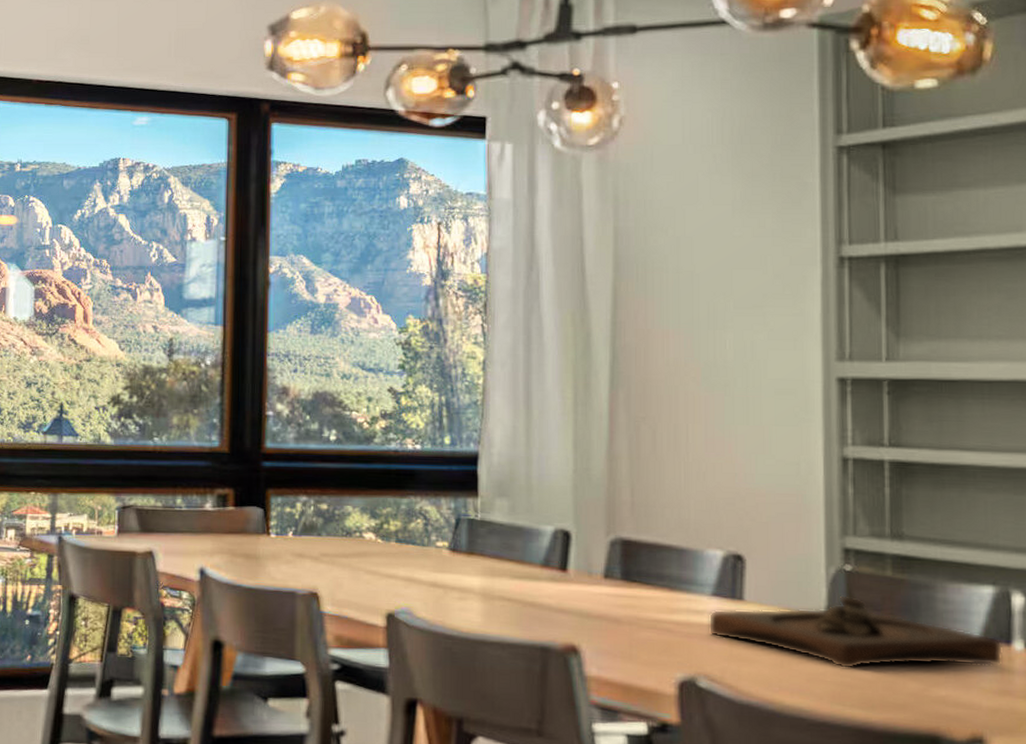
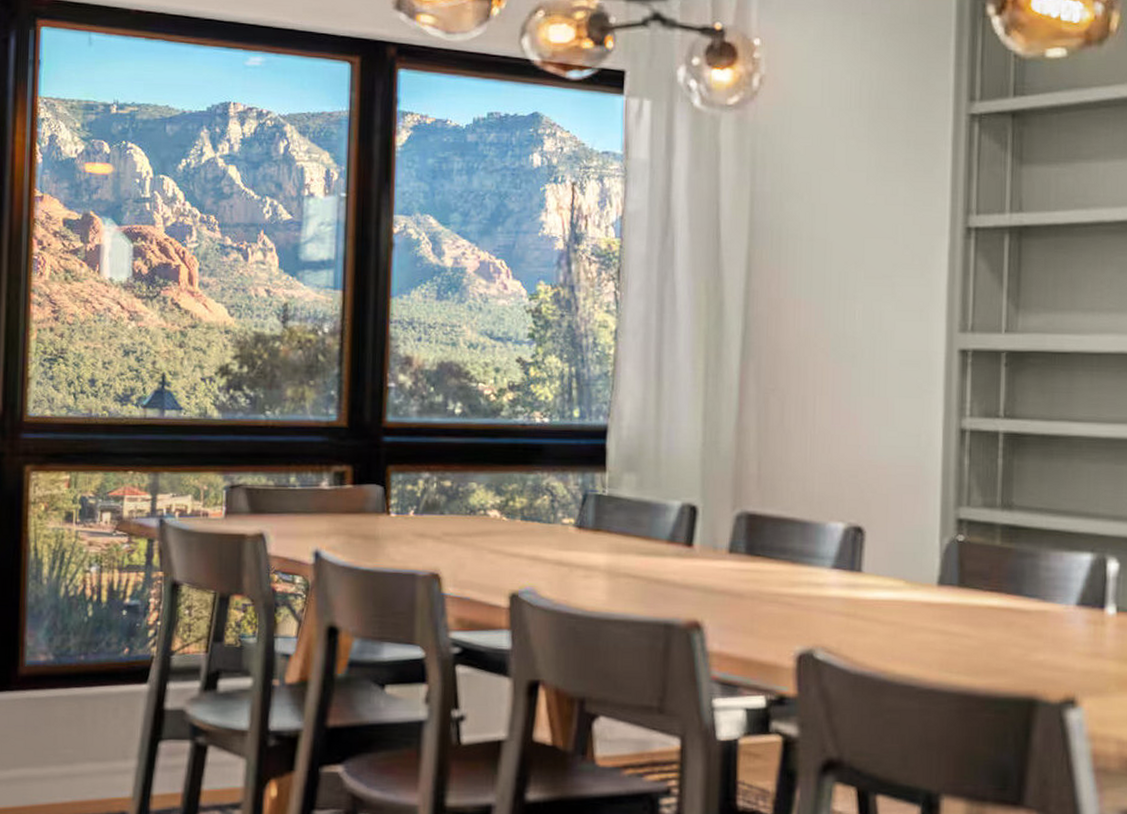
wooden tray: present [708,594,1004,670] -> none [827,564,1098,637]

